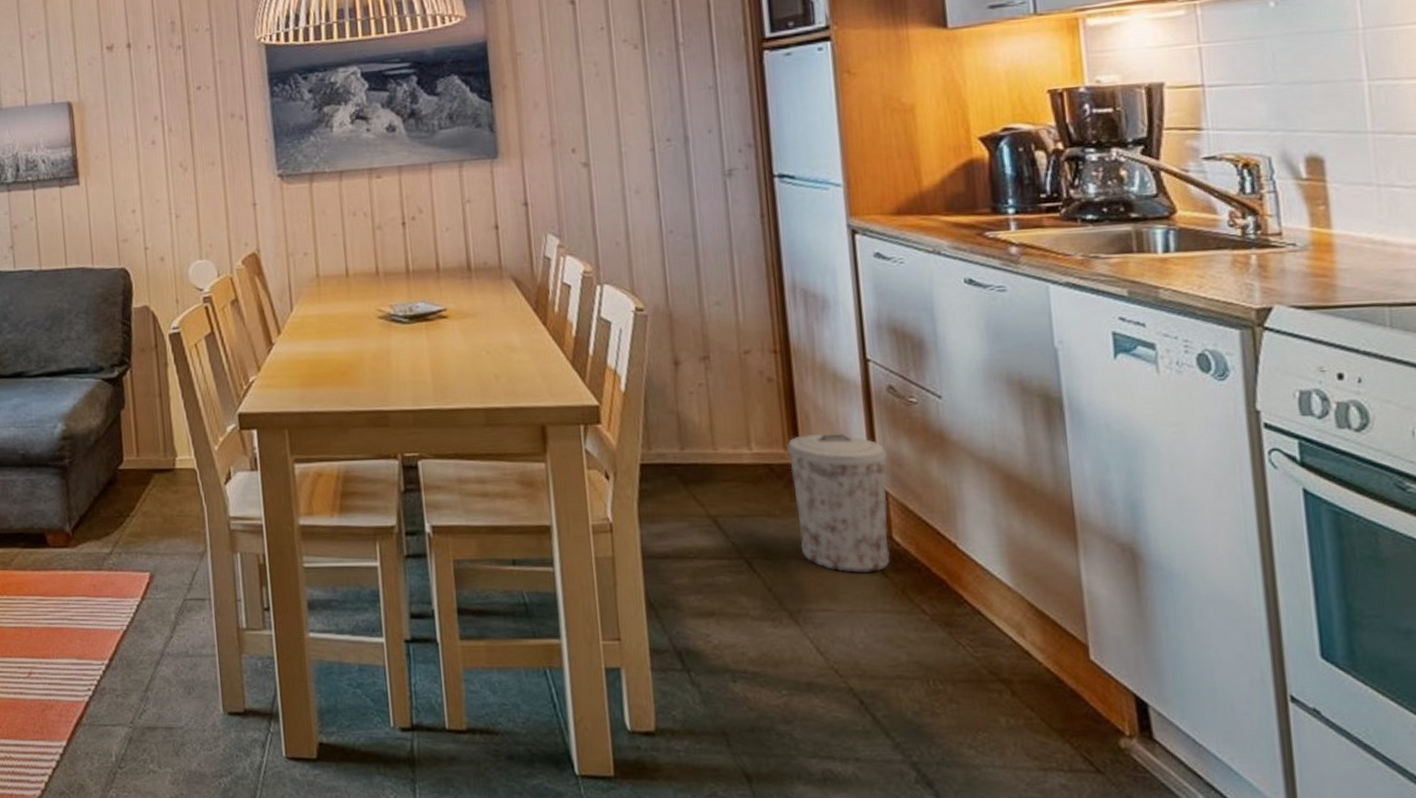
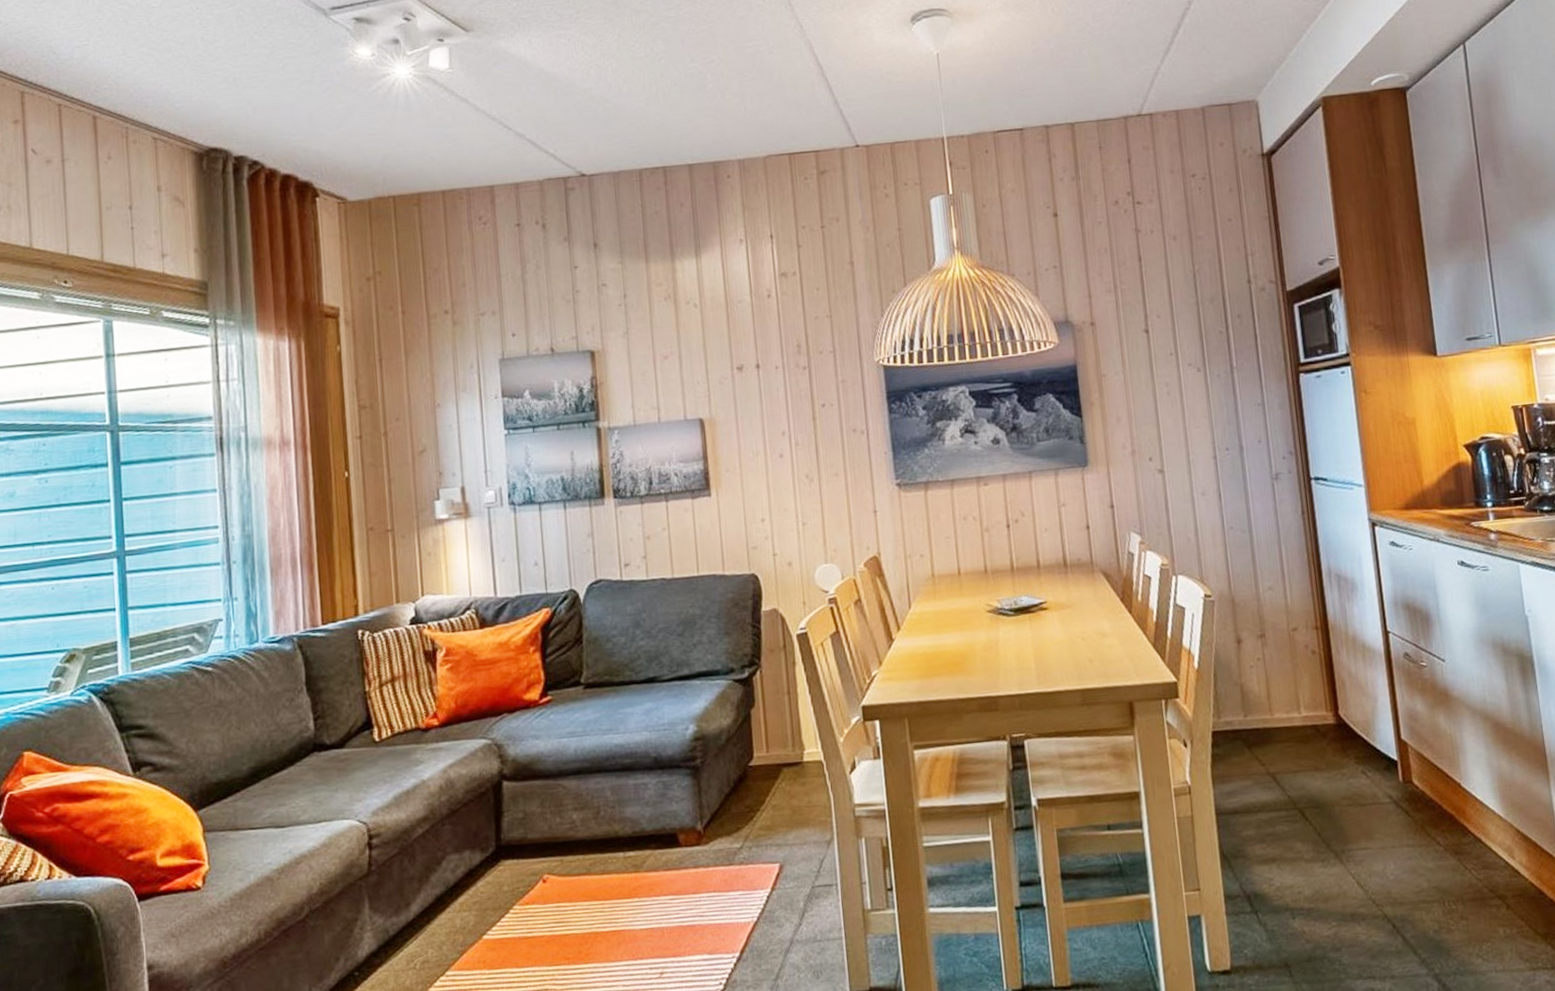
trash can: present [785,433,890,573] -> none [1327,695,1411,814]

